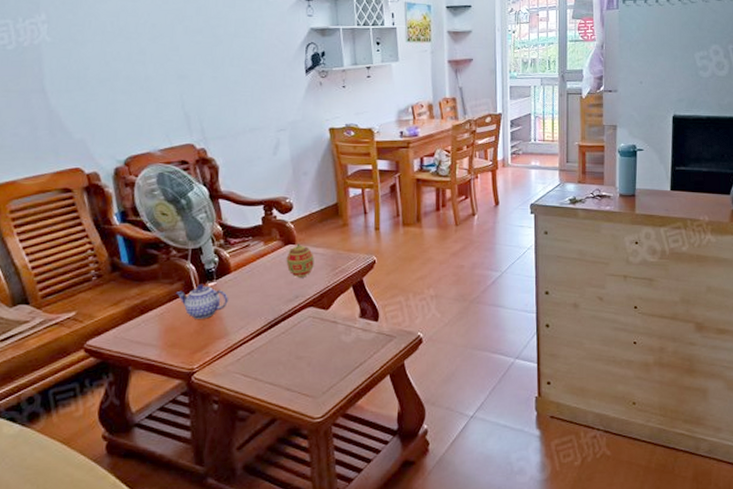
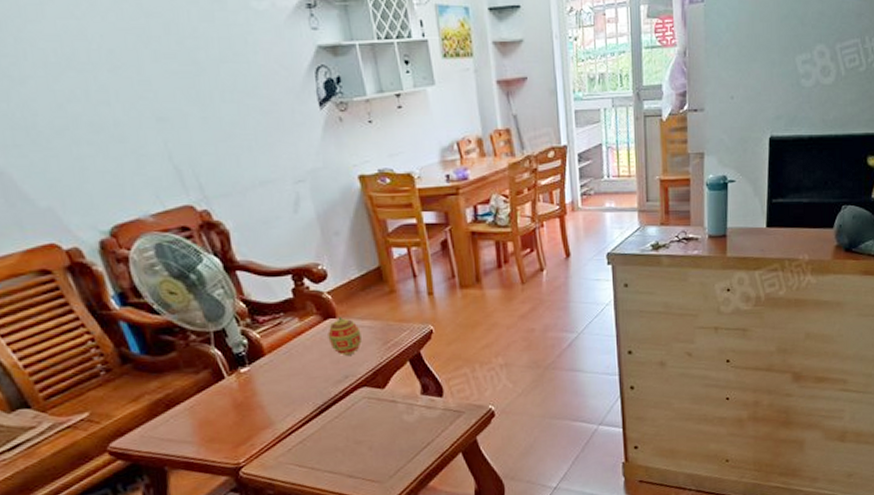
teapot: present [175,284,228,319] -> none [203,370,267,410]

